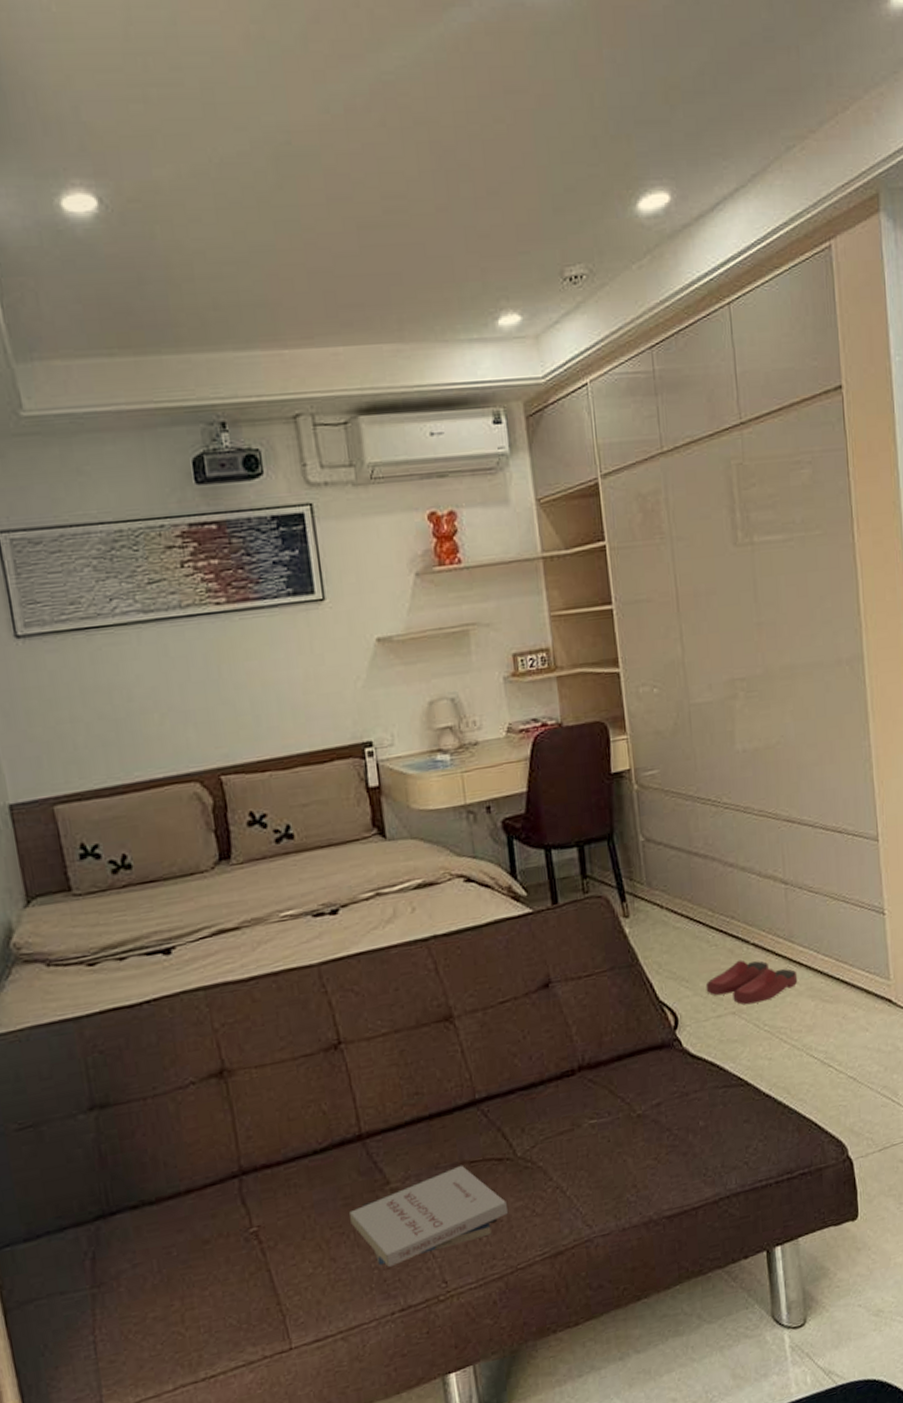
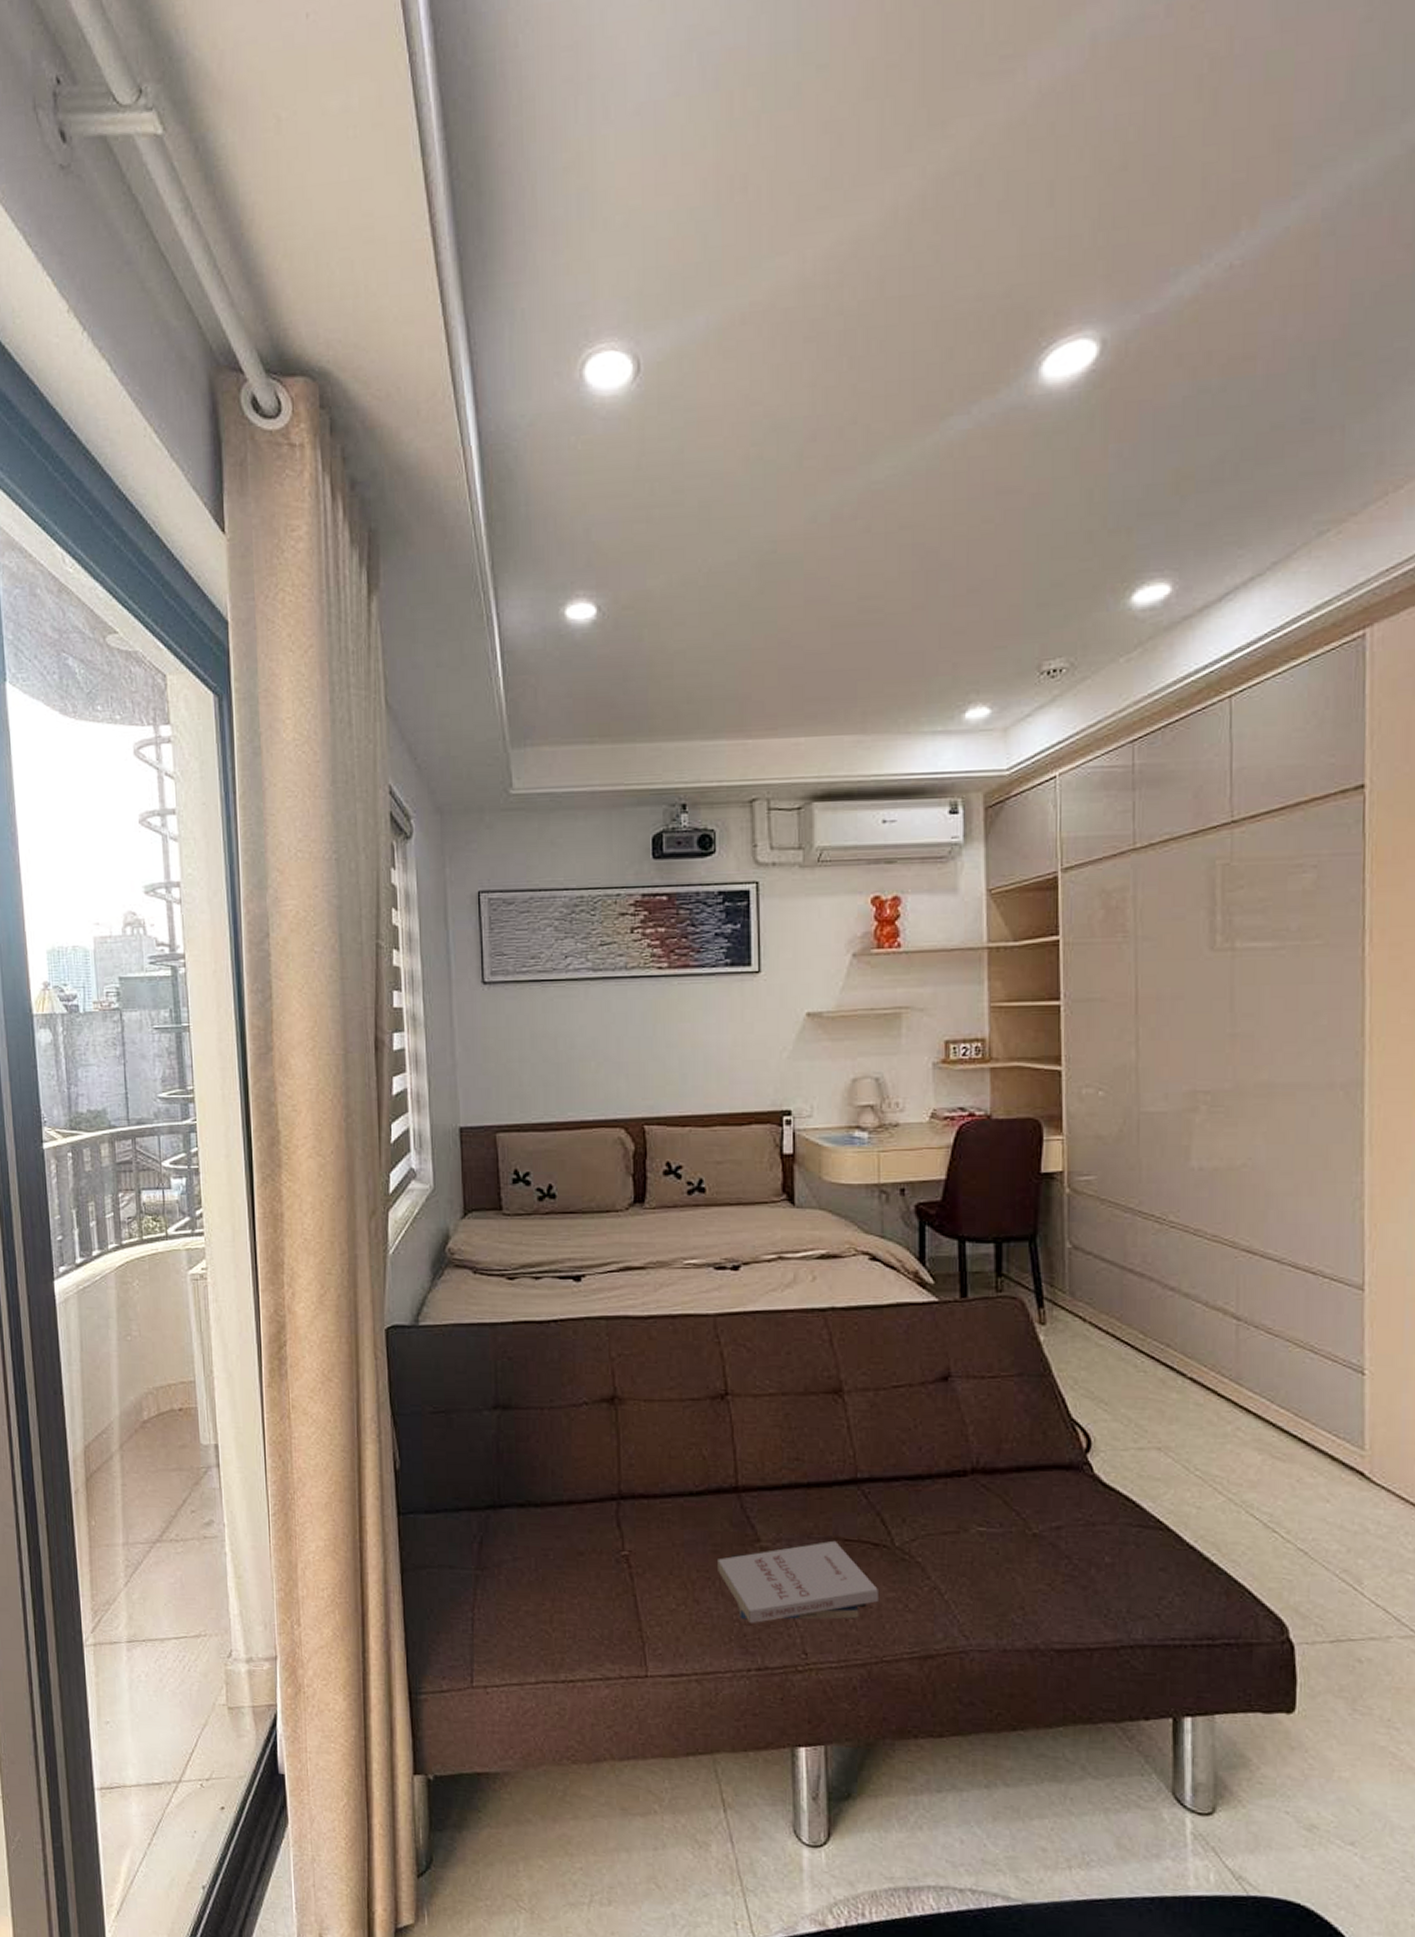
slippers: present [705,959,798,1005] -> none [1128,1393,1243,1444]

